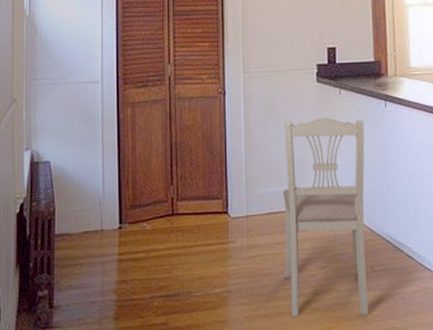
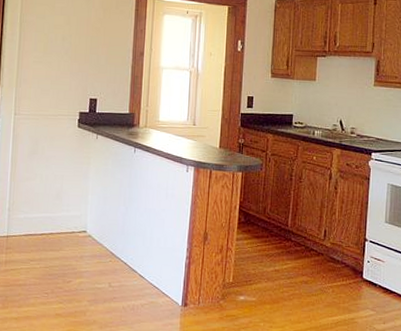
dining chair: present [283,118,370,318] -> none [35,158,115,322]

